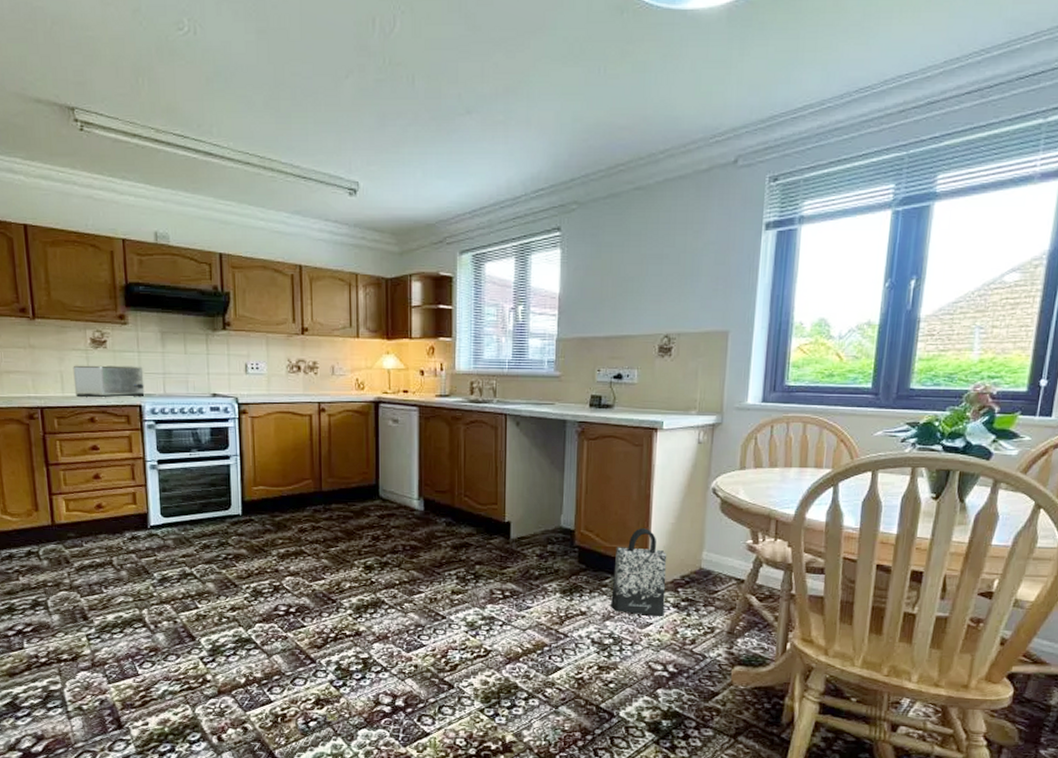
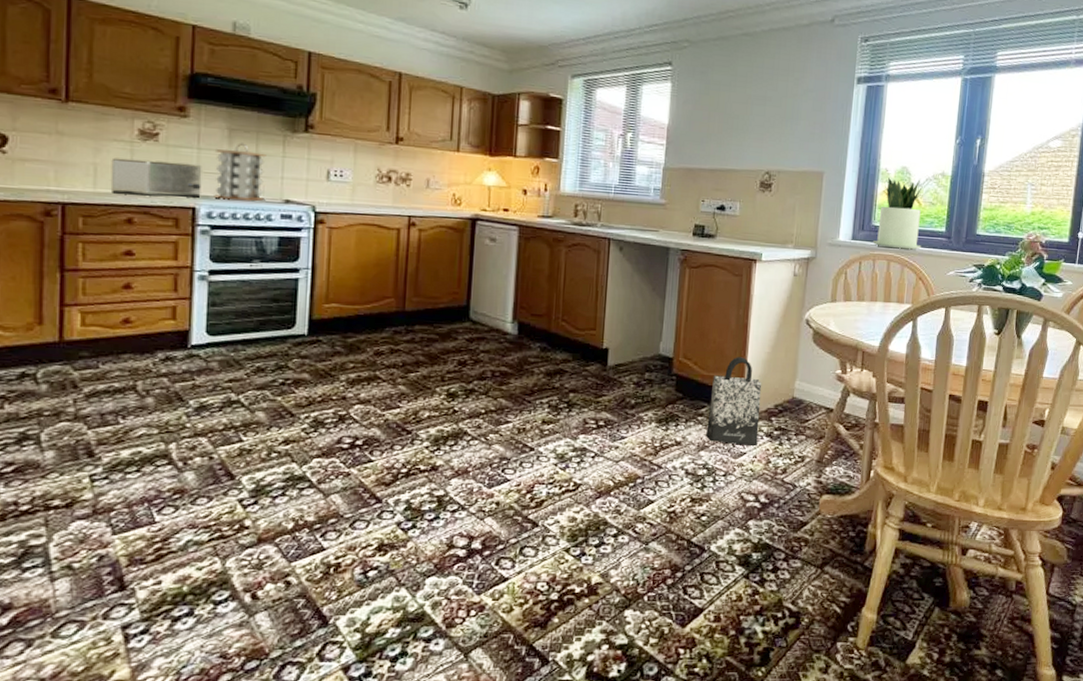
spice rack: none [152,344,195,397] -> present [214,142,266,202]
planter: none [786,331,844,410] -> present [873,178,923,250]

